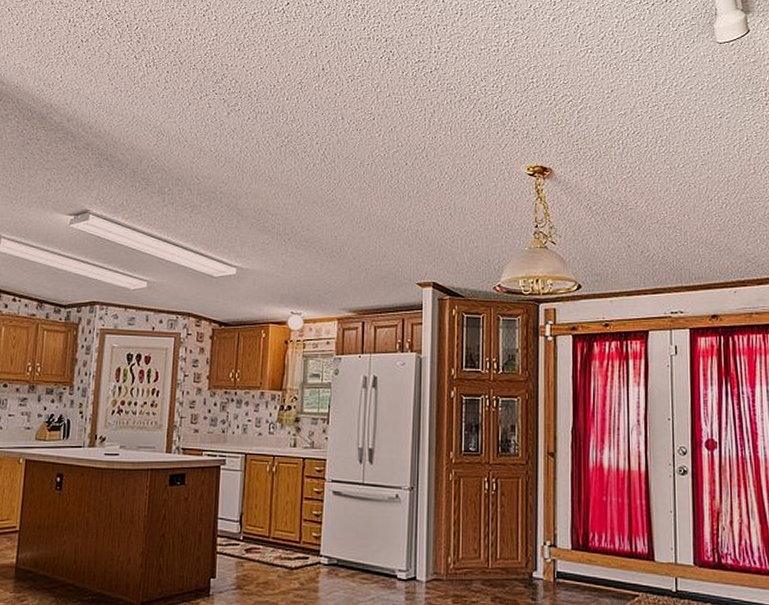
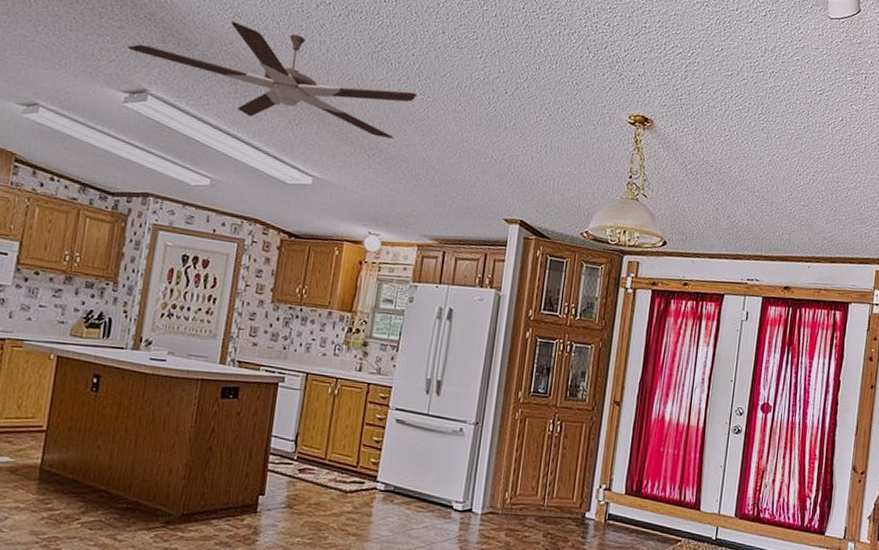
ceiling fan: none [71,139,324,222] -> present [127,21,417,139]

